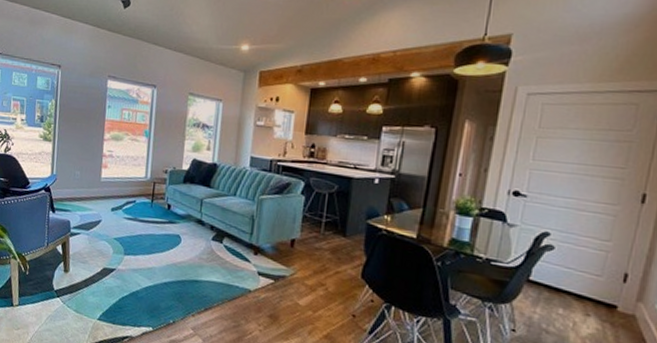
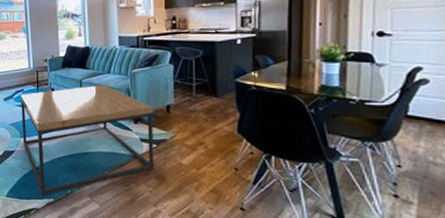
coffee table: none [126,206,277,323] -> present [20,85,155,195]

